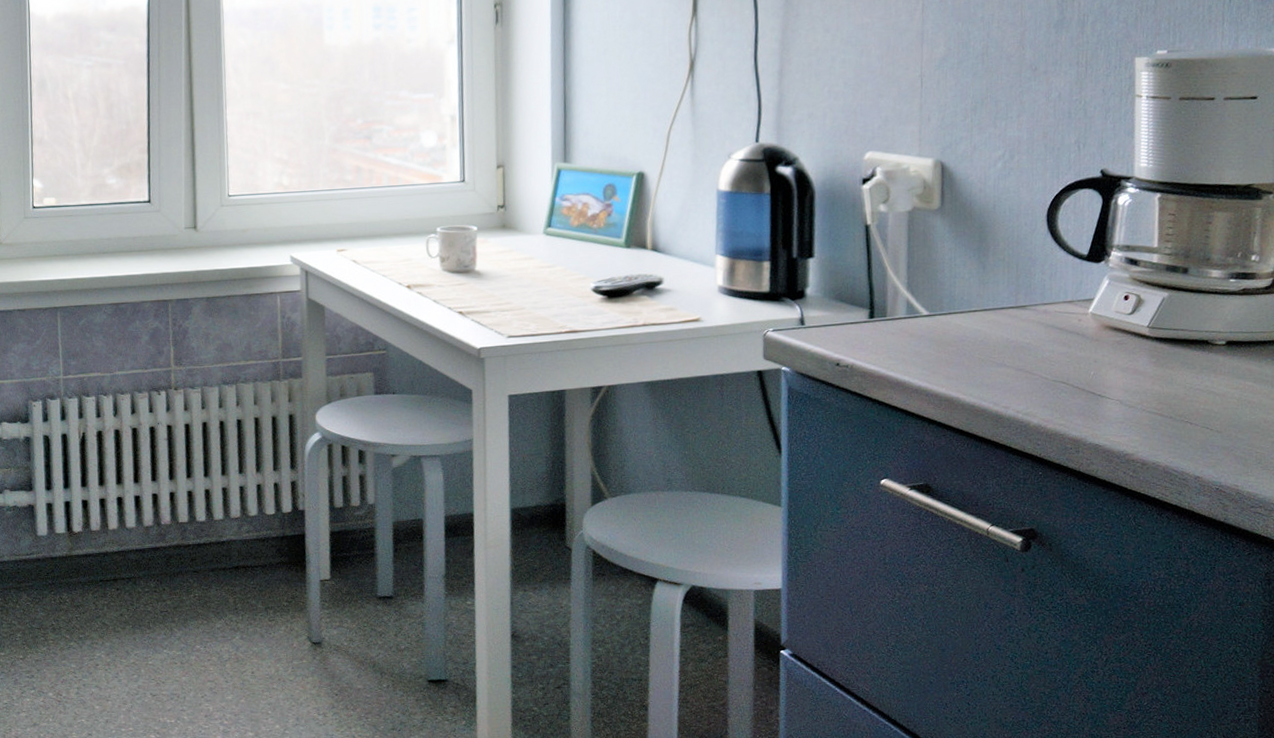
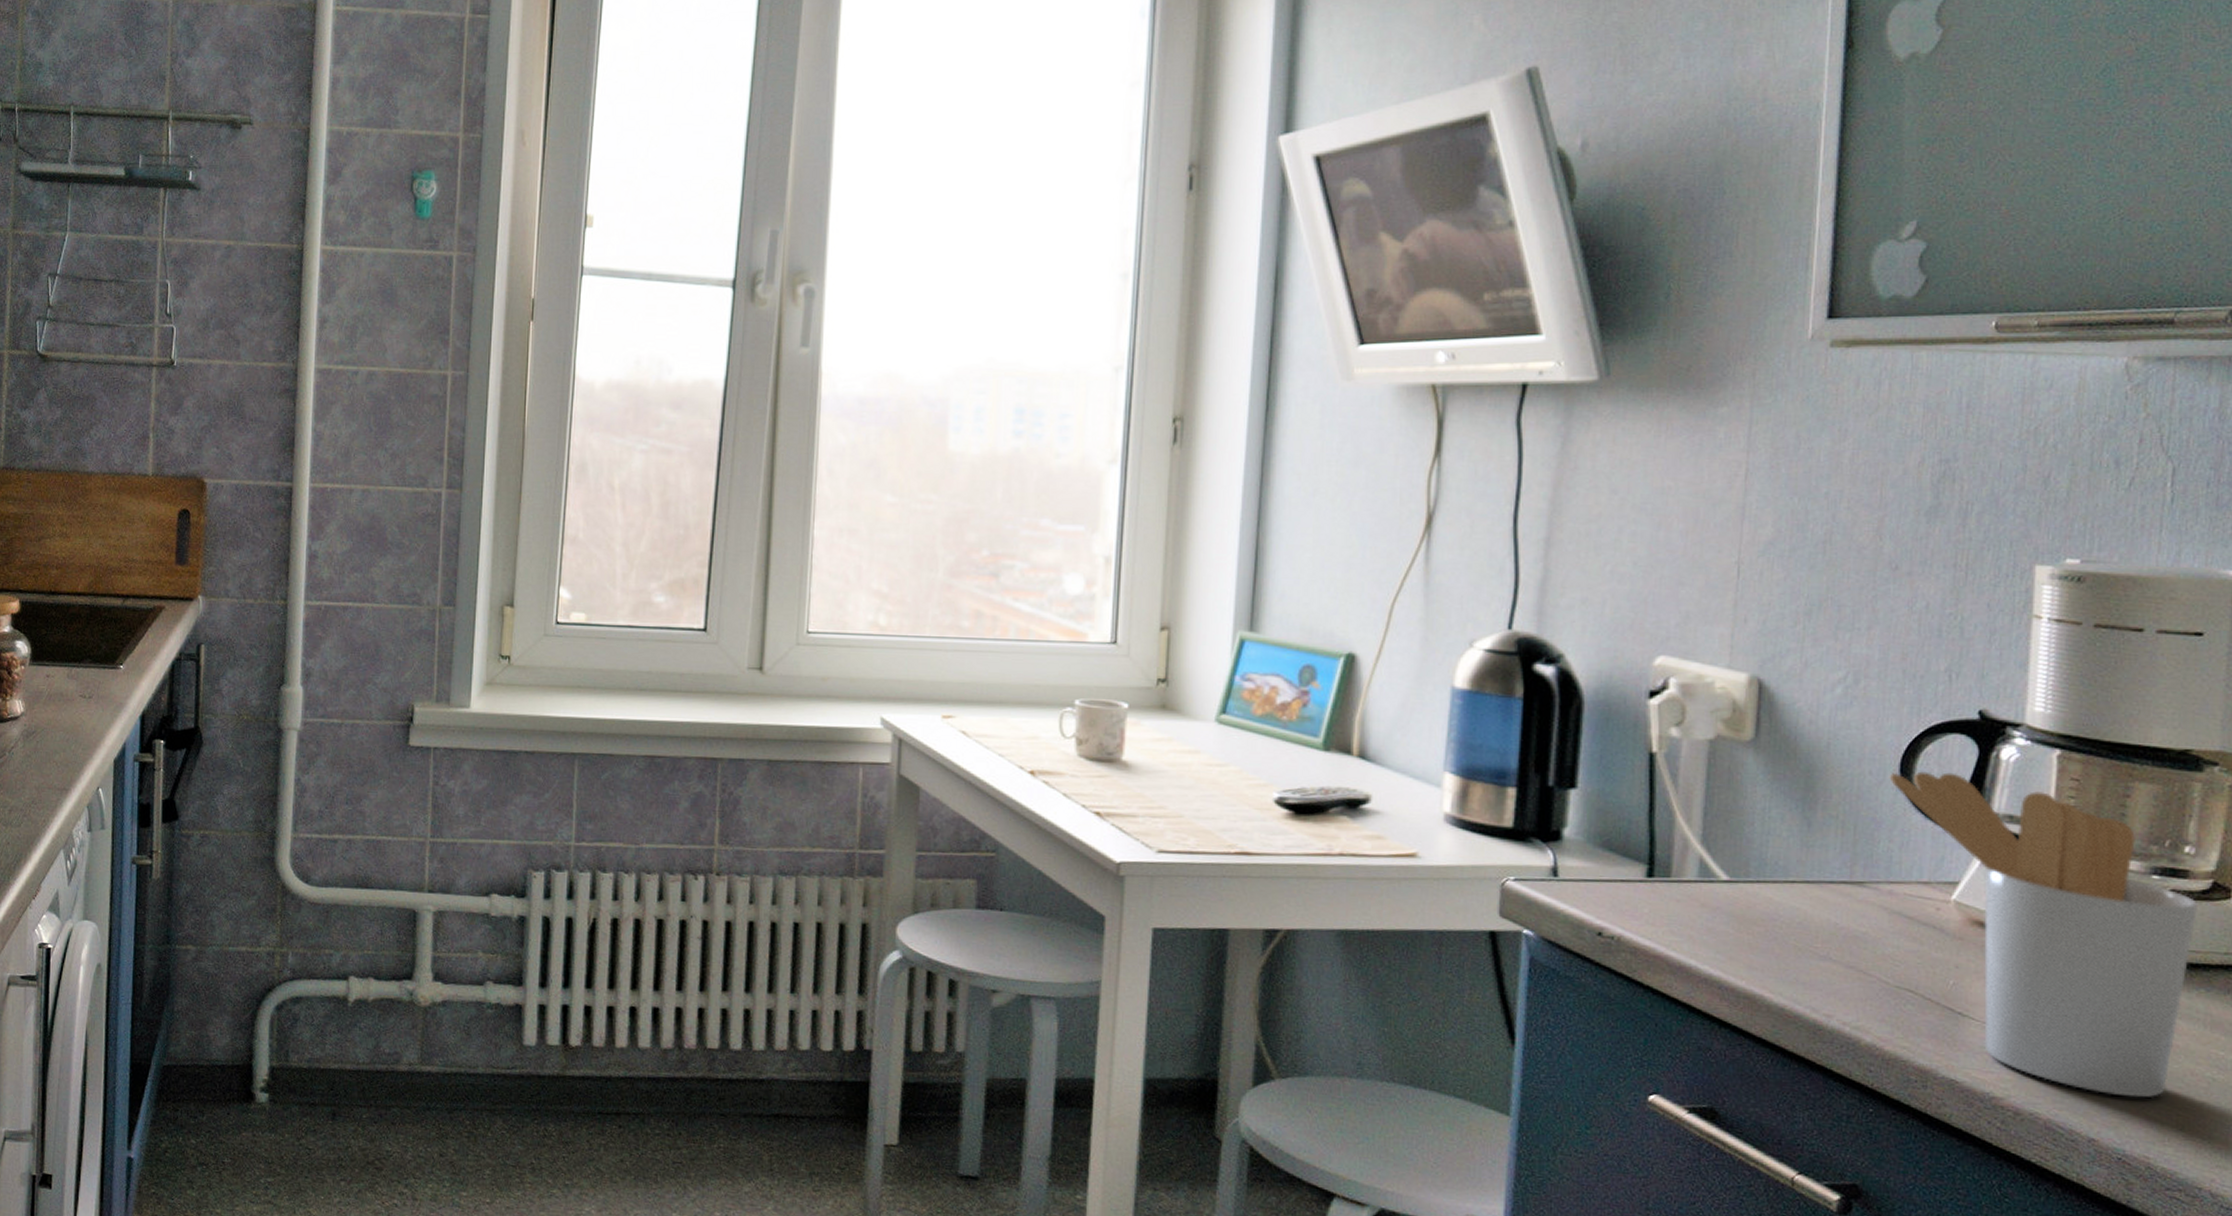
utensil holder: none [1039,218,1263,443] -> present [1889,771,2197,1098]

